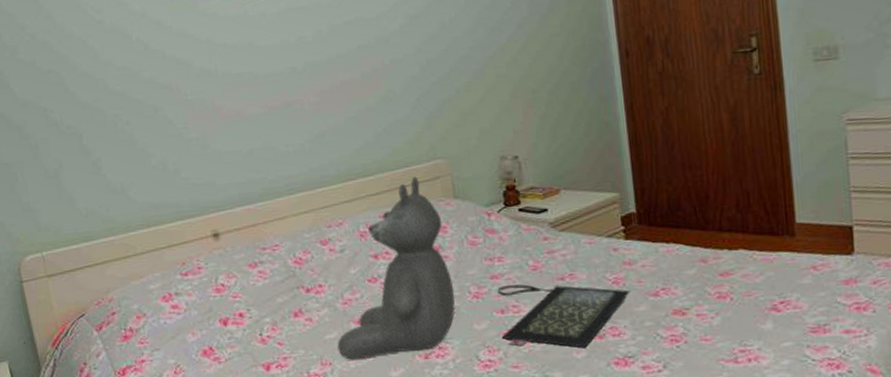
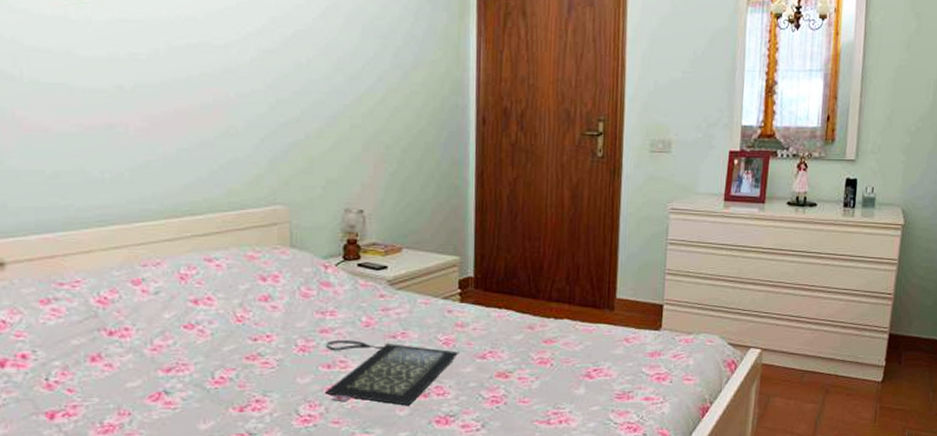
teddy bear: present [337,176,455,360] -> none [140,220,280,410]

